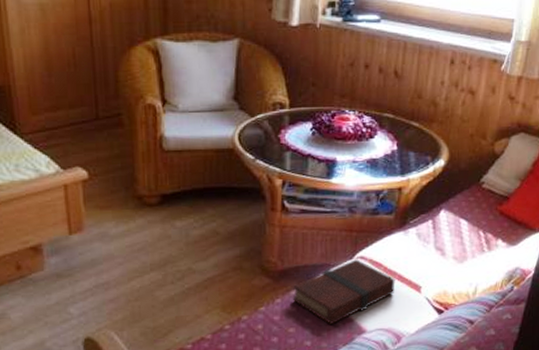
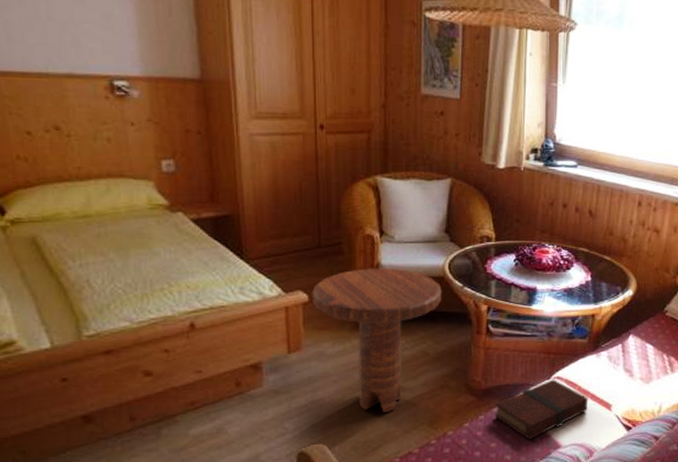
side table: none [92,140,232,298] -> present [313,268,442,414]

